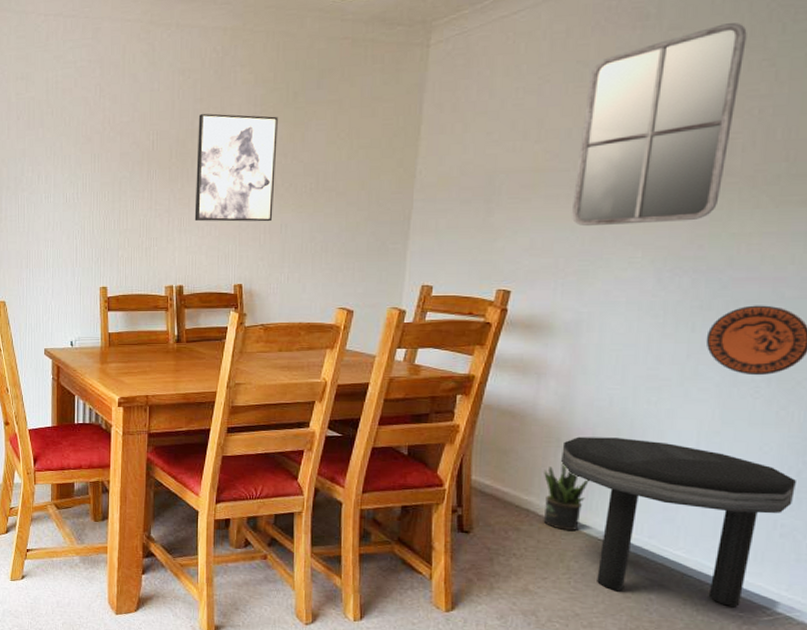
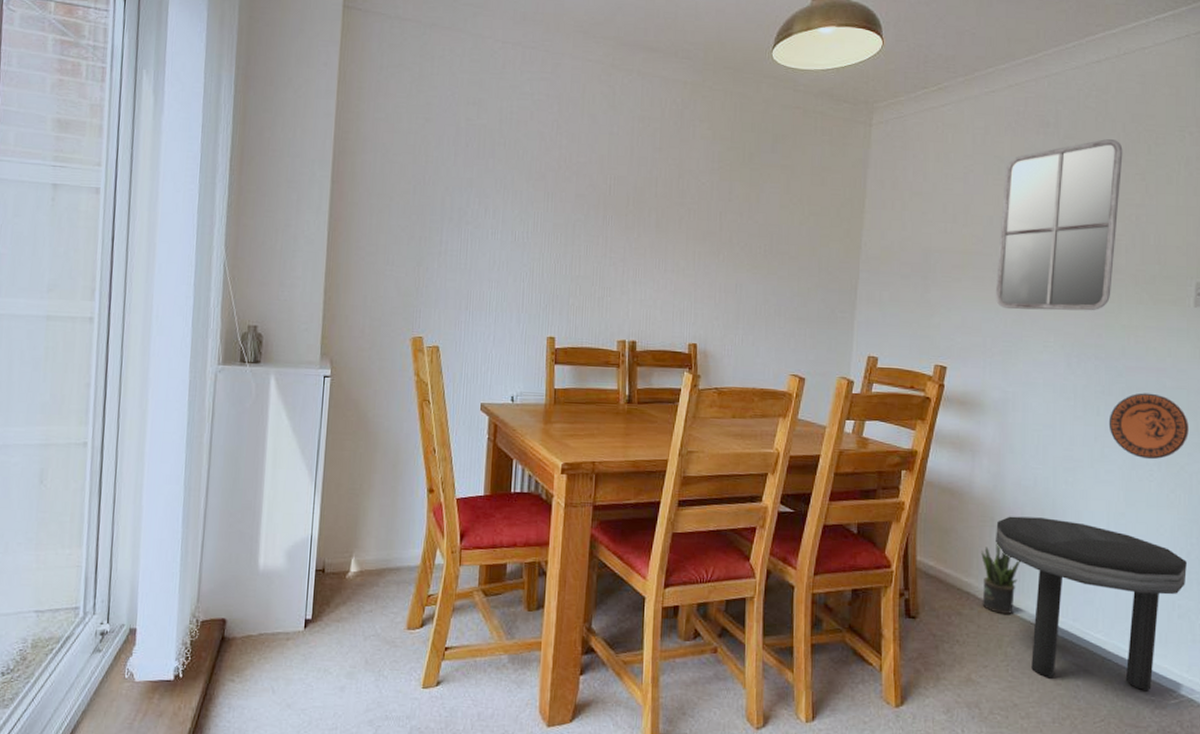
wall art: present [194,113,278,222] -> none [650,163,734,280]

